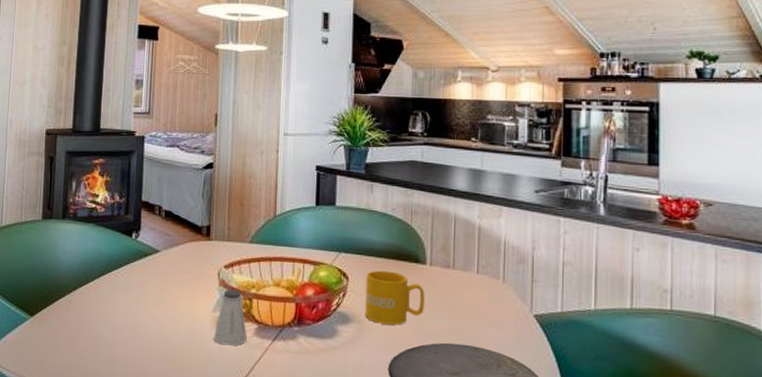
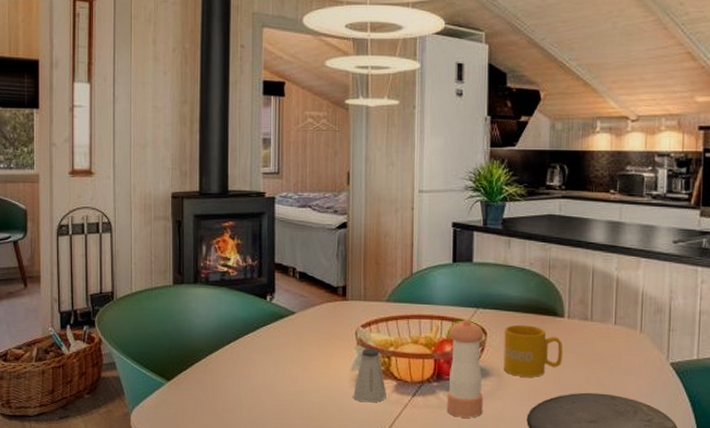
pepper shaker: none [307,263,346,365] -> present [446,319,484,418]

